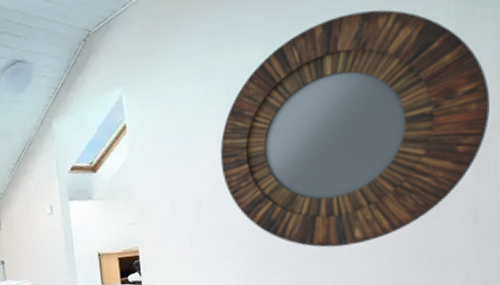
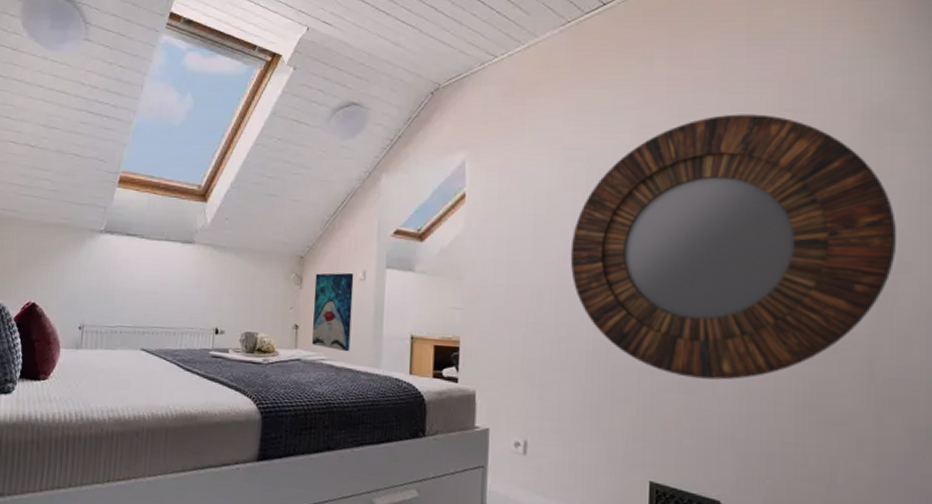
wall art: none [10,210,50,276] -> present [312,273,354,352]

